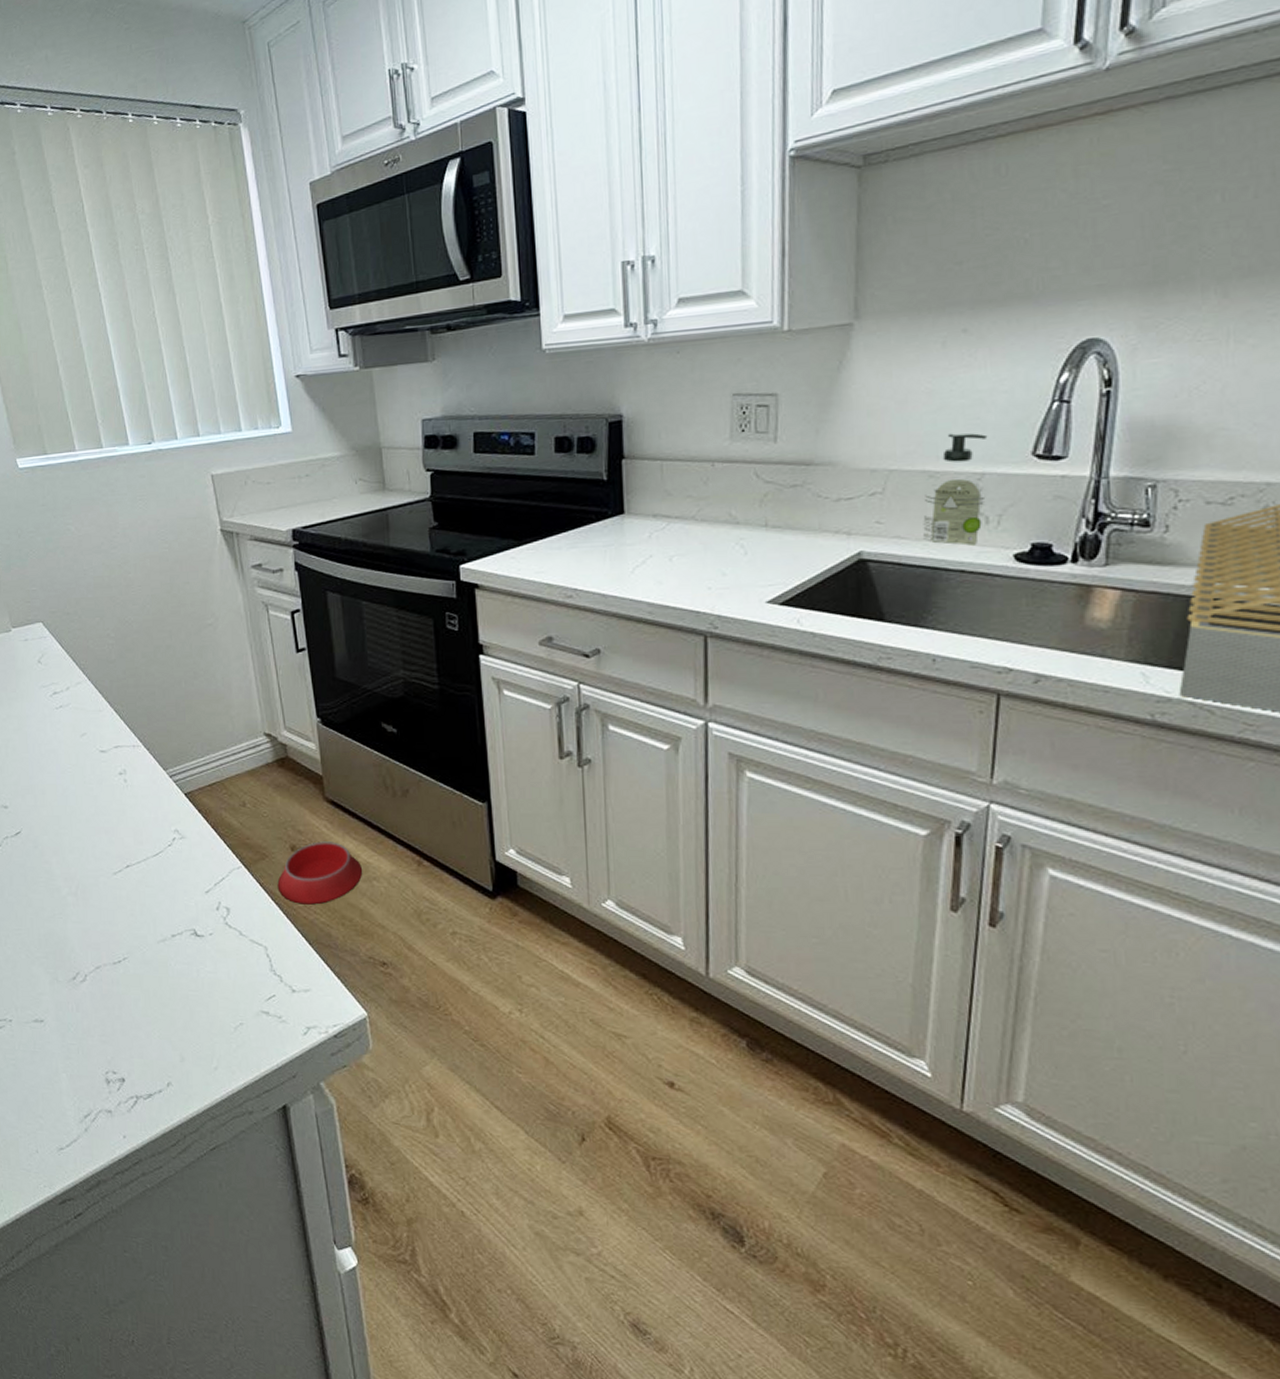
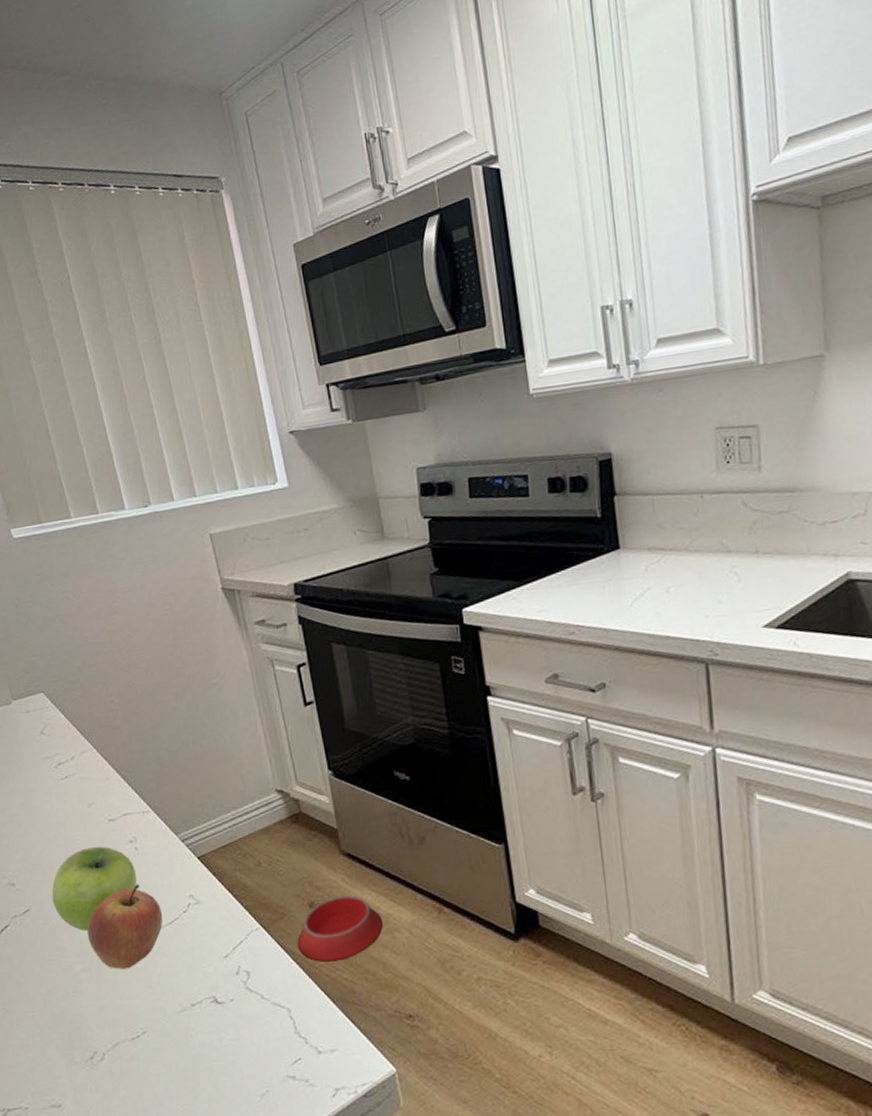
fruit: none [42,776,125,857] -> present [51,846,137,931]
fruit: none [75,815,148,896] -> present [87,884,163,969]

